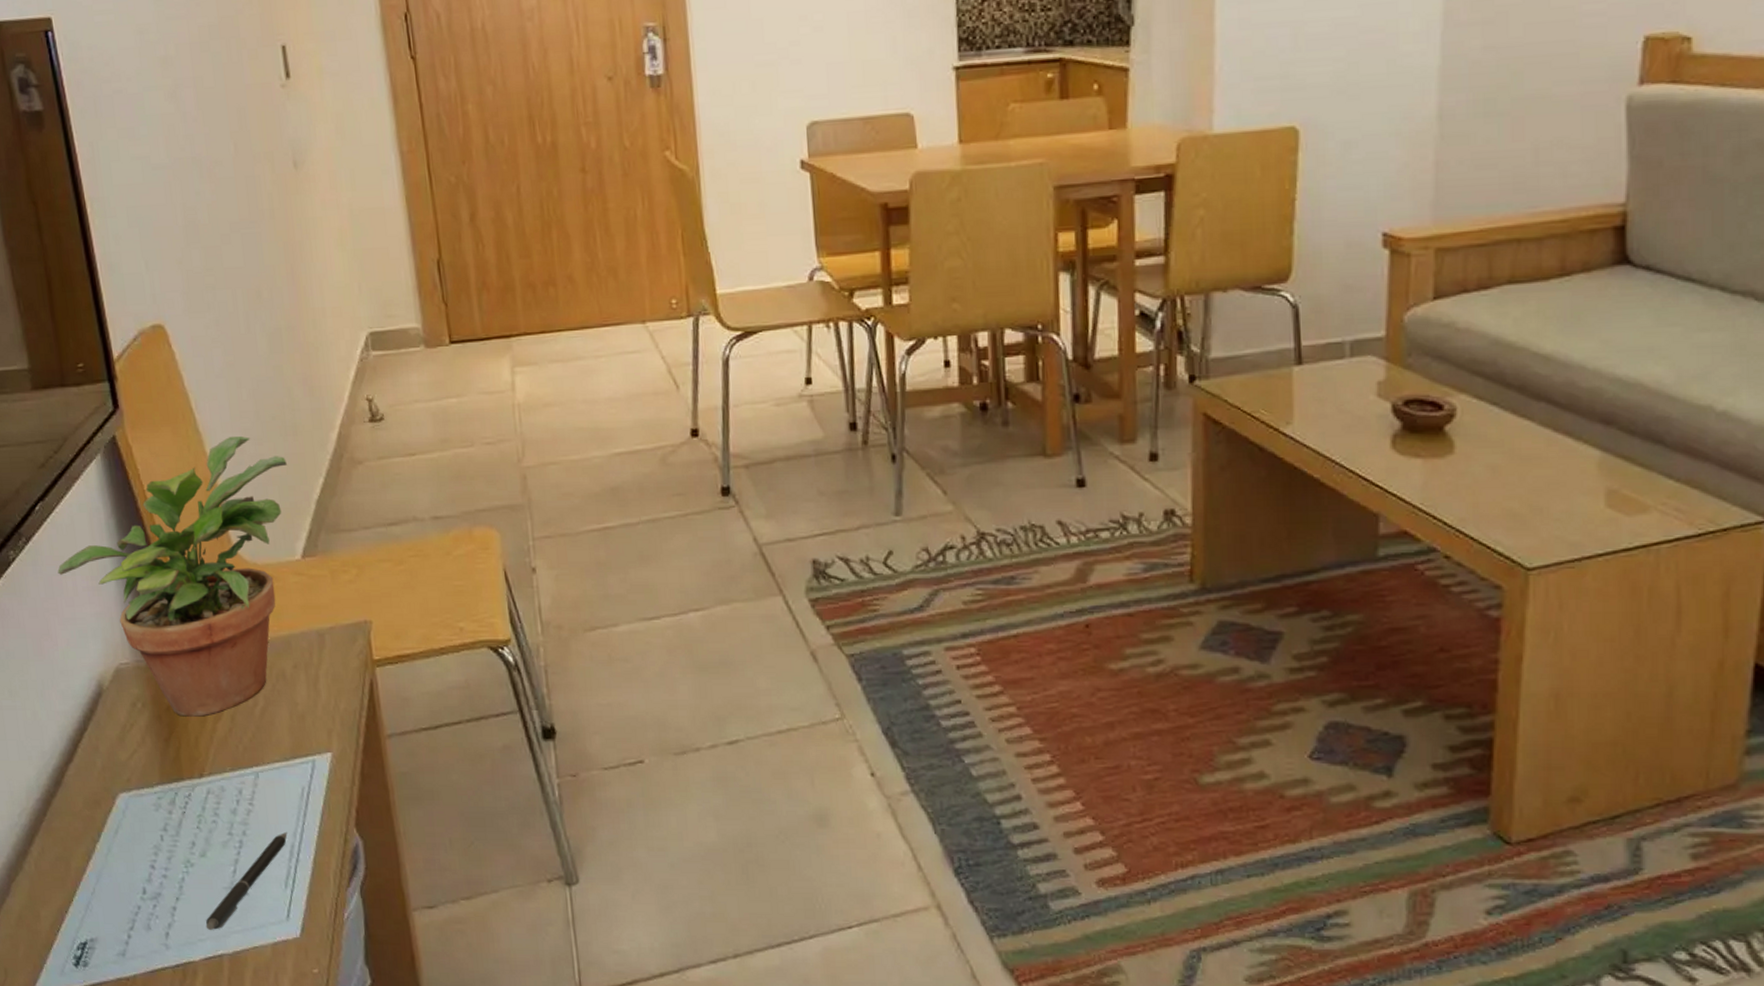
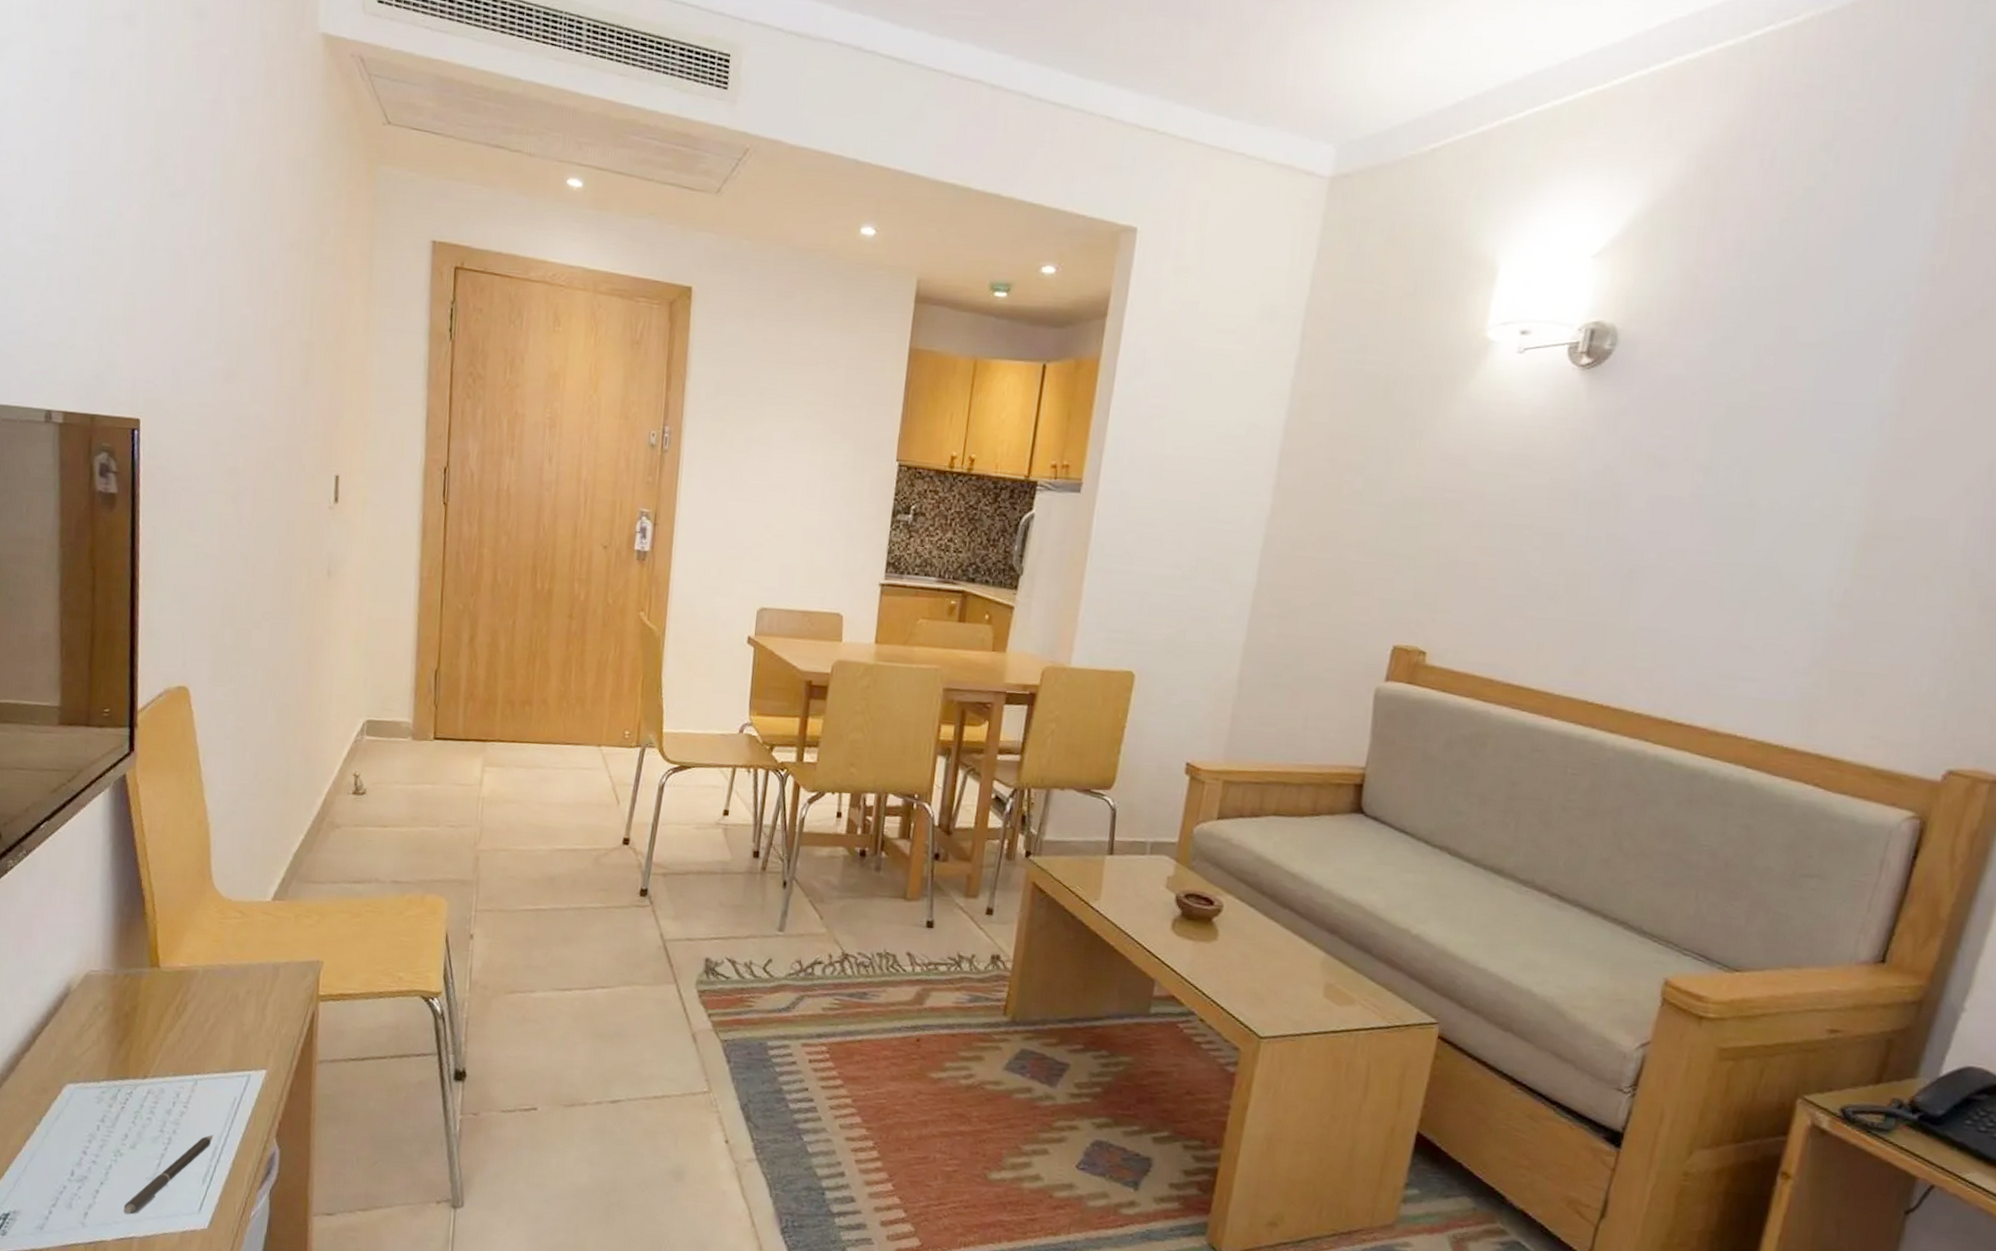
potted plant: present [57,436,287,717] -> none [49,789,274,1026]

